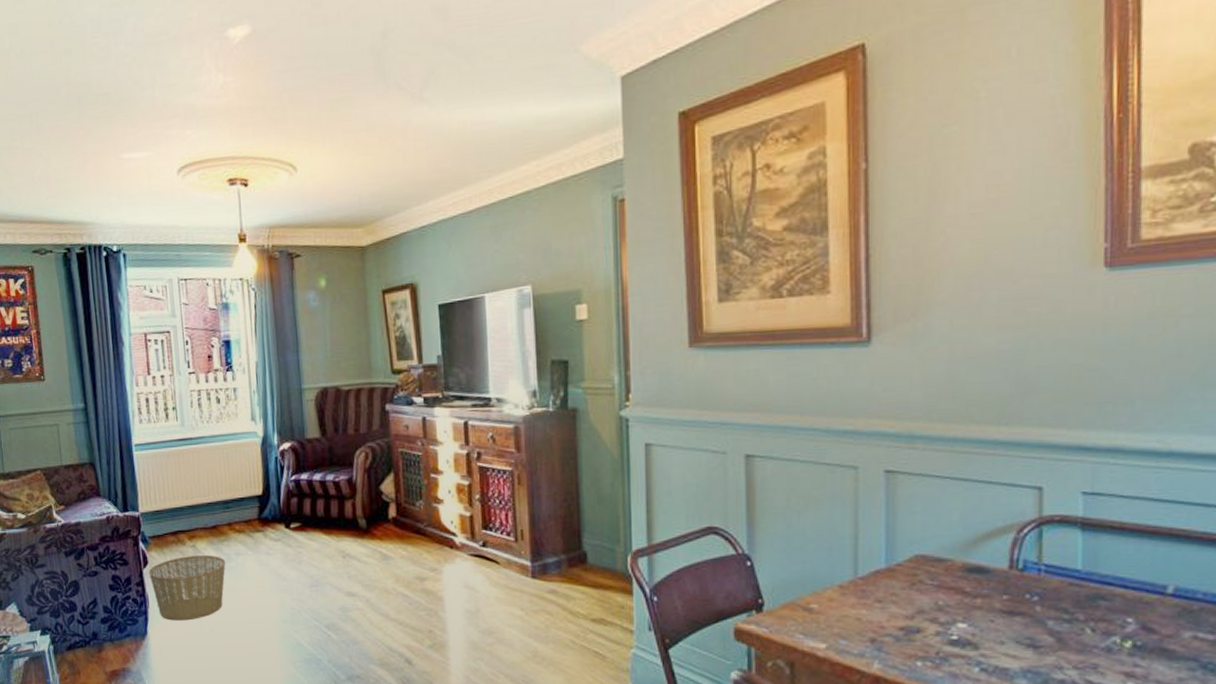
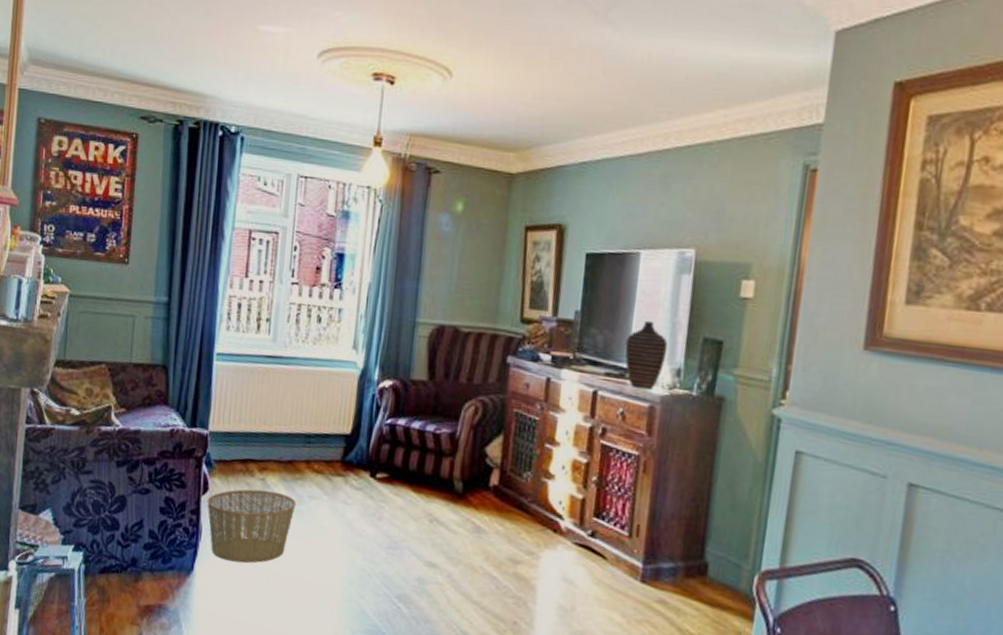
decorative vase: none [484,353,522,414] -> present [624,320,668,391]

